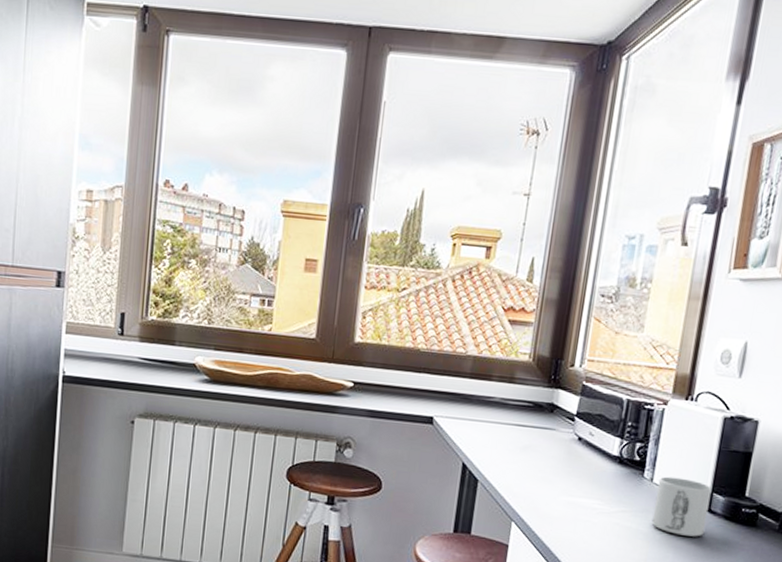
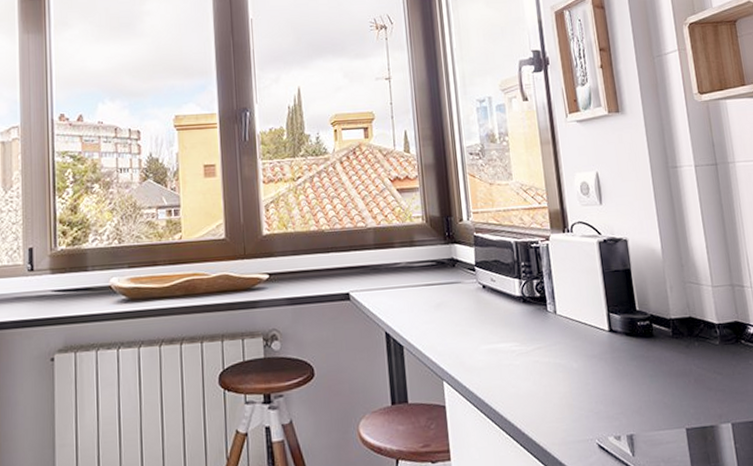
mug: present [652,476,712,537] -> none [561,305,613,361]

